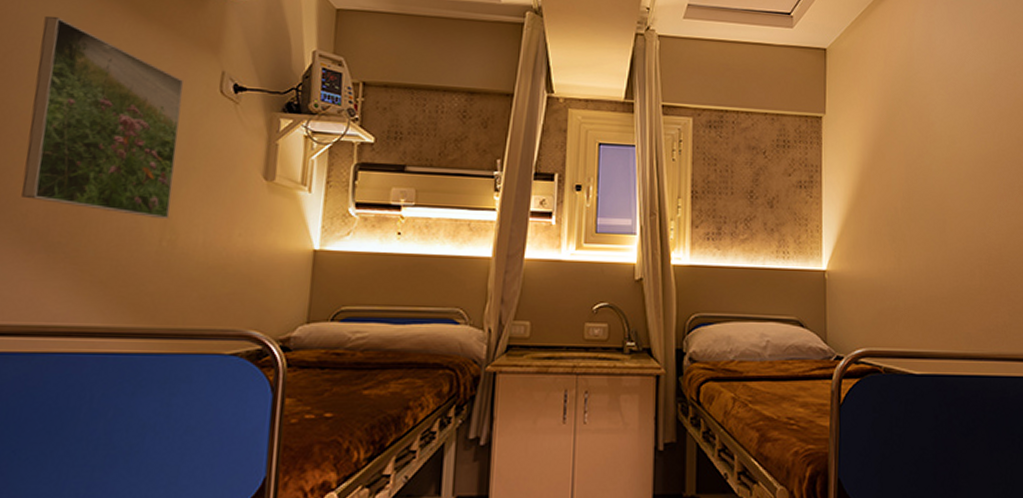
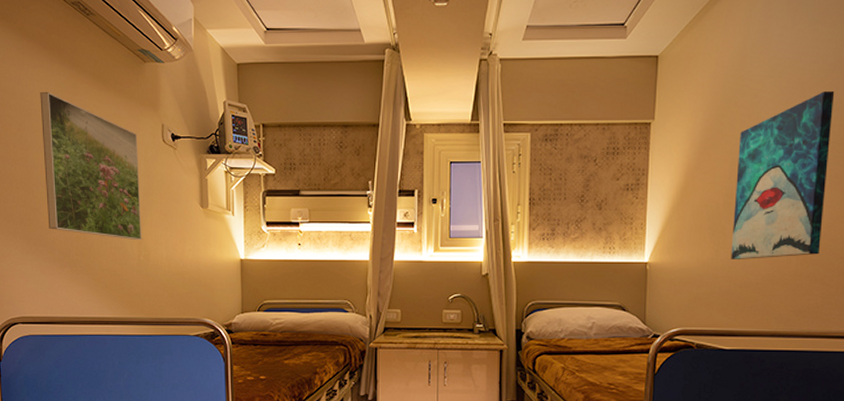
wall art: none [912,99,1002,271] -> present [731,91,835,259]

